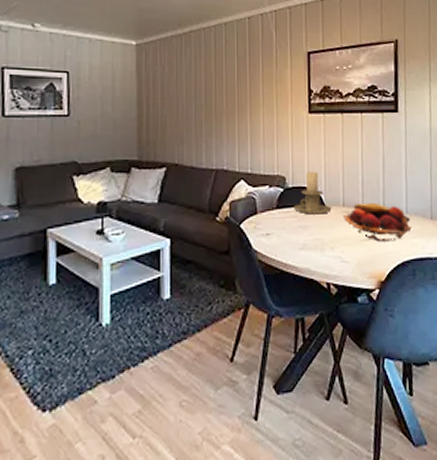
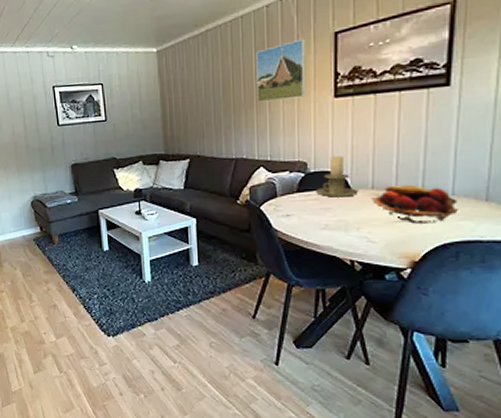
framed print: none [238,53,284,112] -> present [256,38,306,103]

